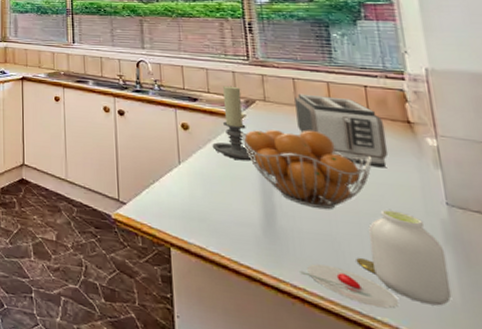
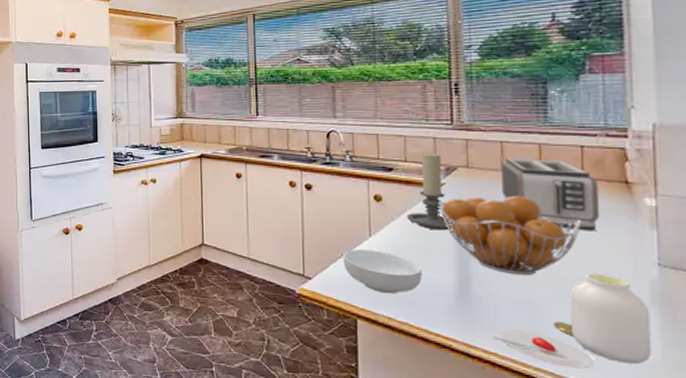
cereal bowl: none [155,175,230,223] -> present [343,248,422,294]

